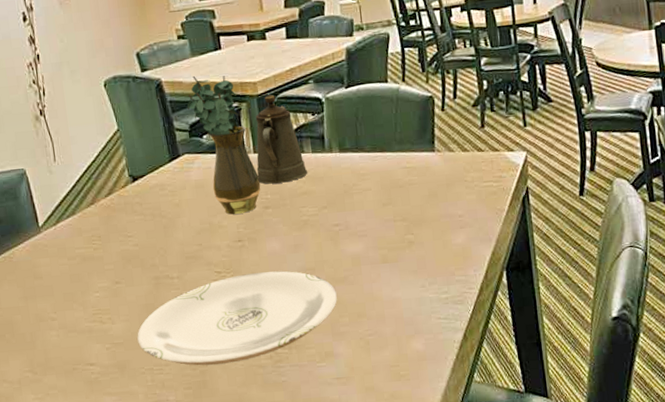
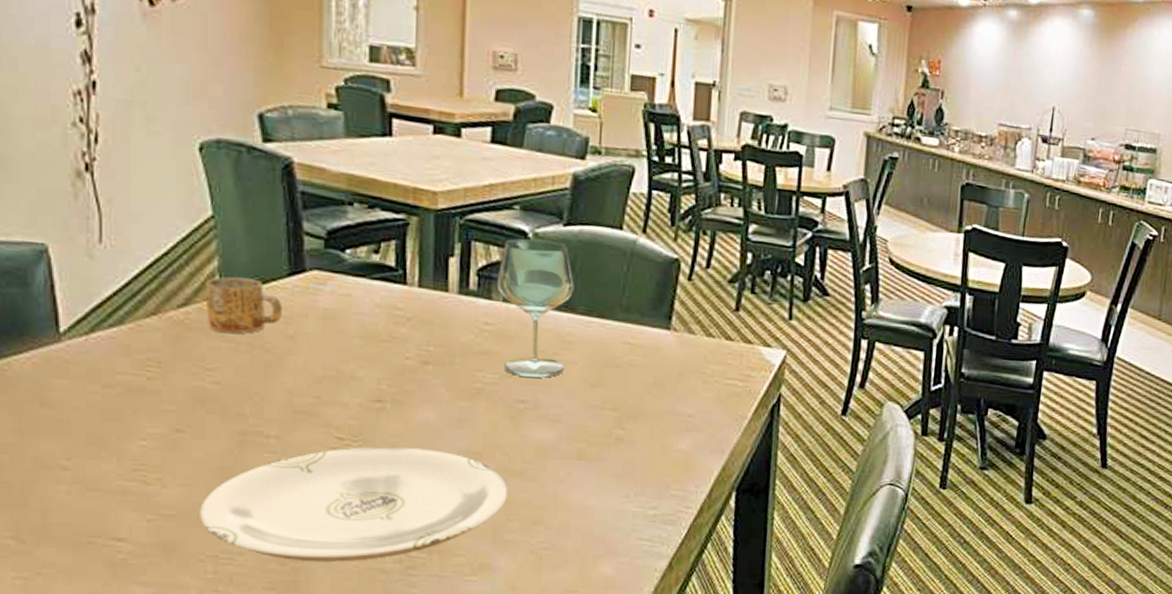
mug: none [119,168,169,210] -> present [205,276,282,334]
vase: present [187,76,261,215] -> none [327,165,422,365]
coffee pot: present [255,94,308,184] -> none [419,213,493,335]
wine glass: none [305,101,363,207] -> present [496,238,574,378]

